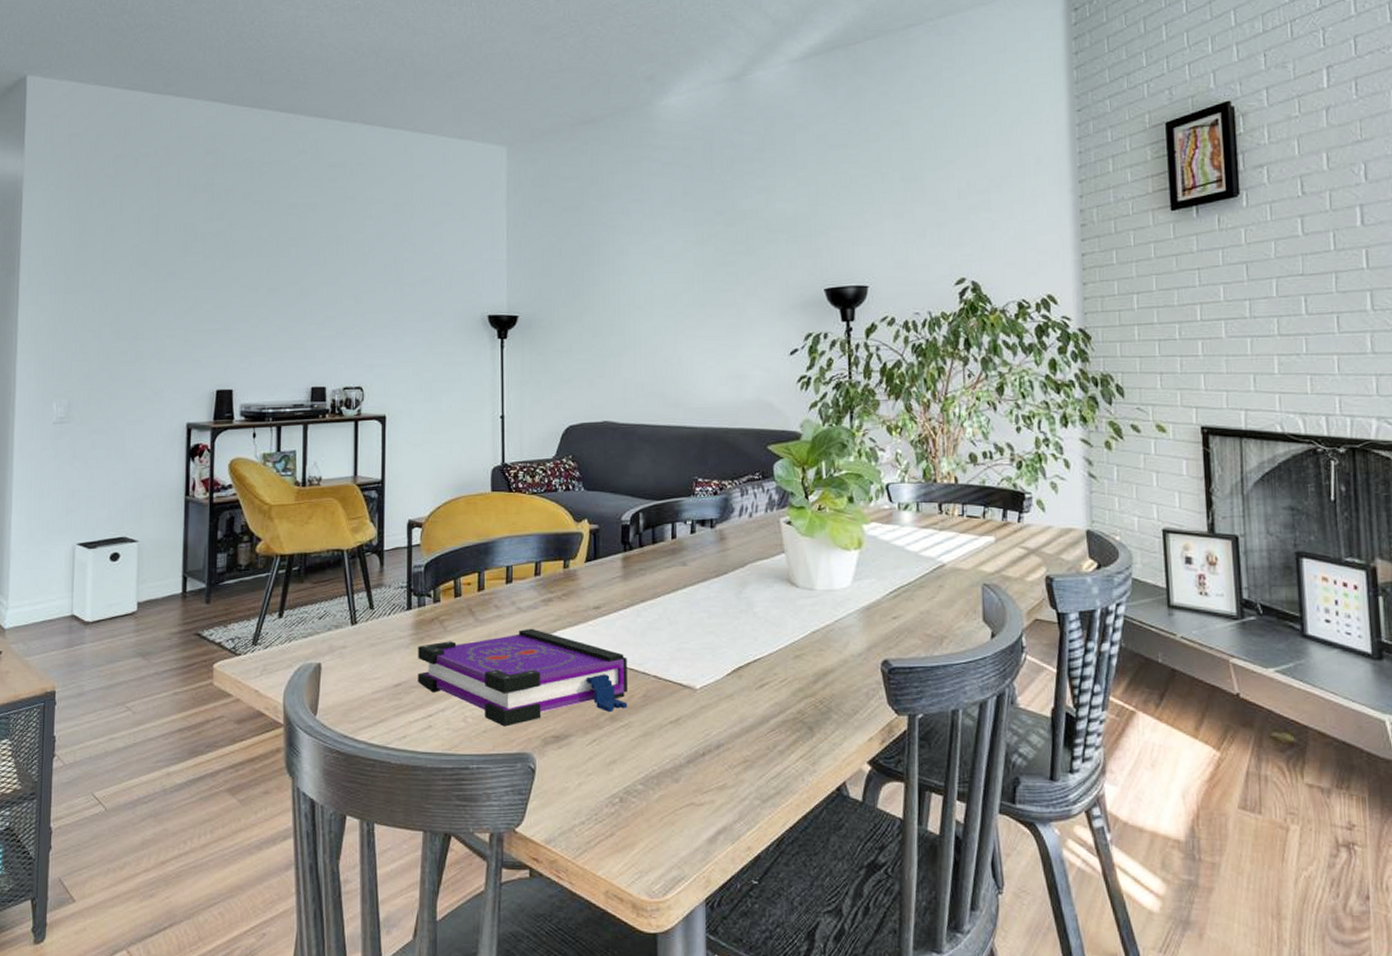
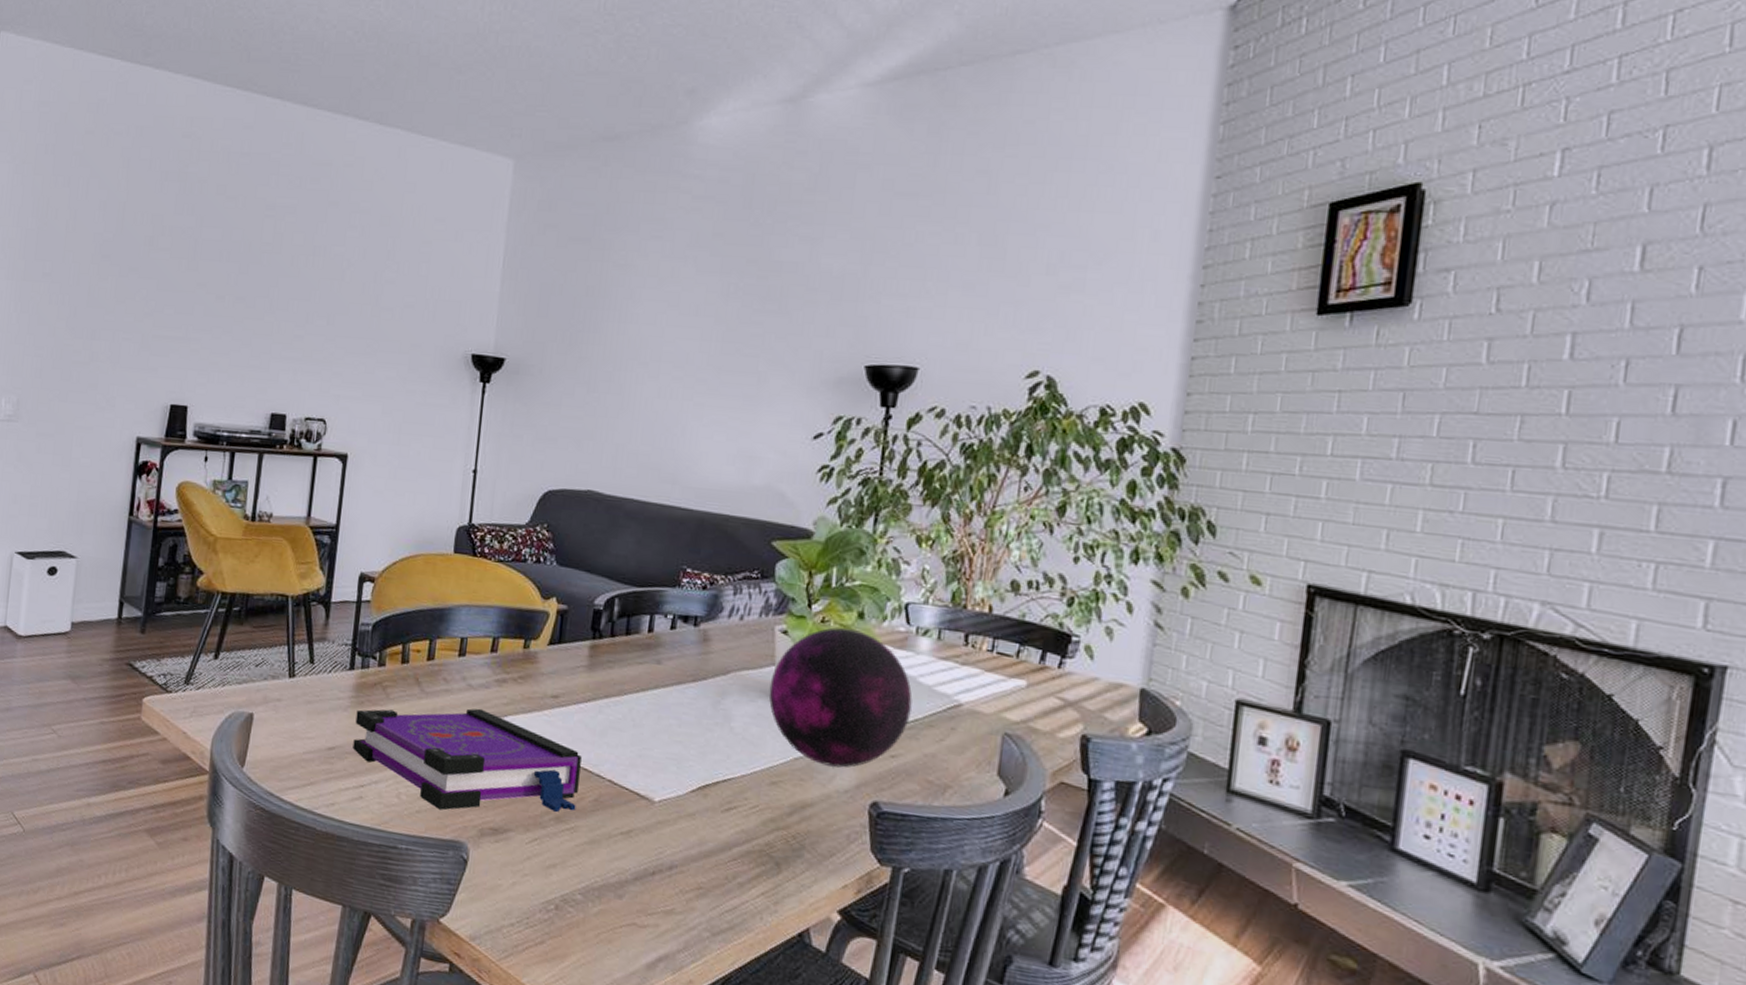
decorative orb: none [782,513,904,634] -> present [769,627,913,768]

